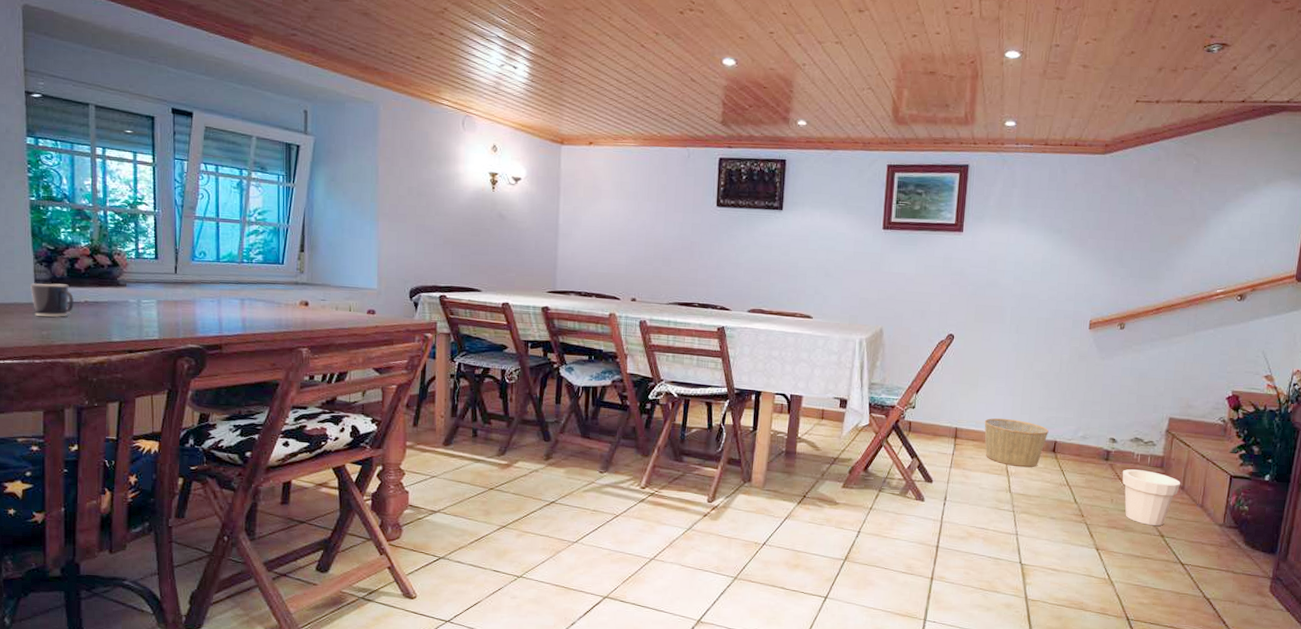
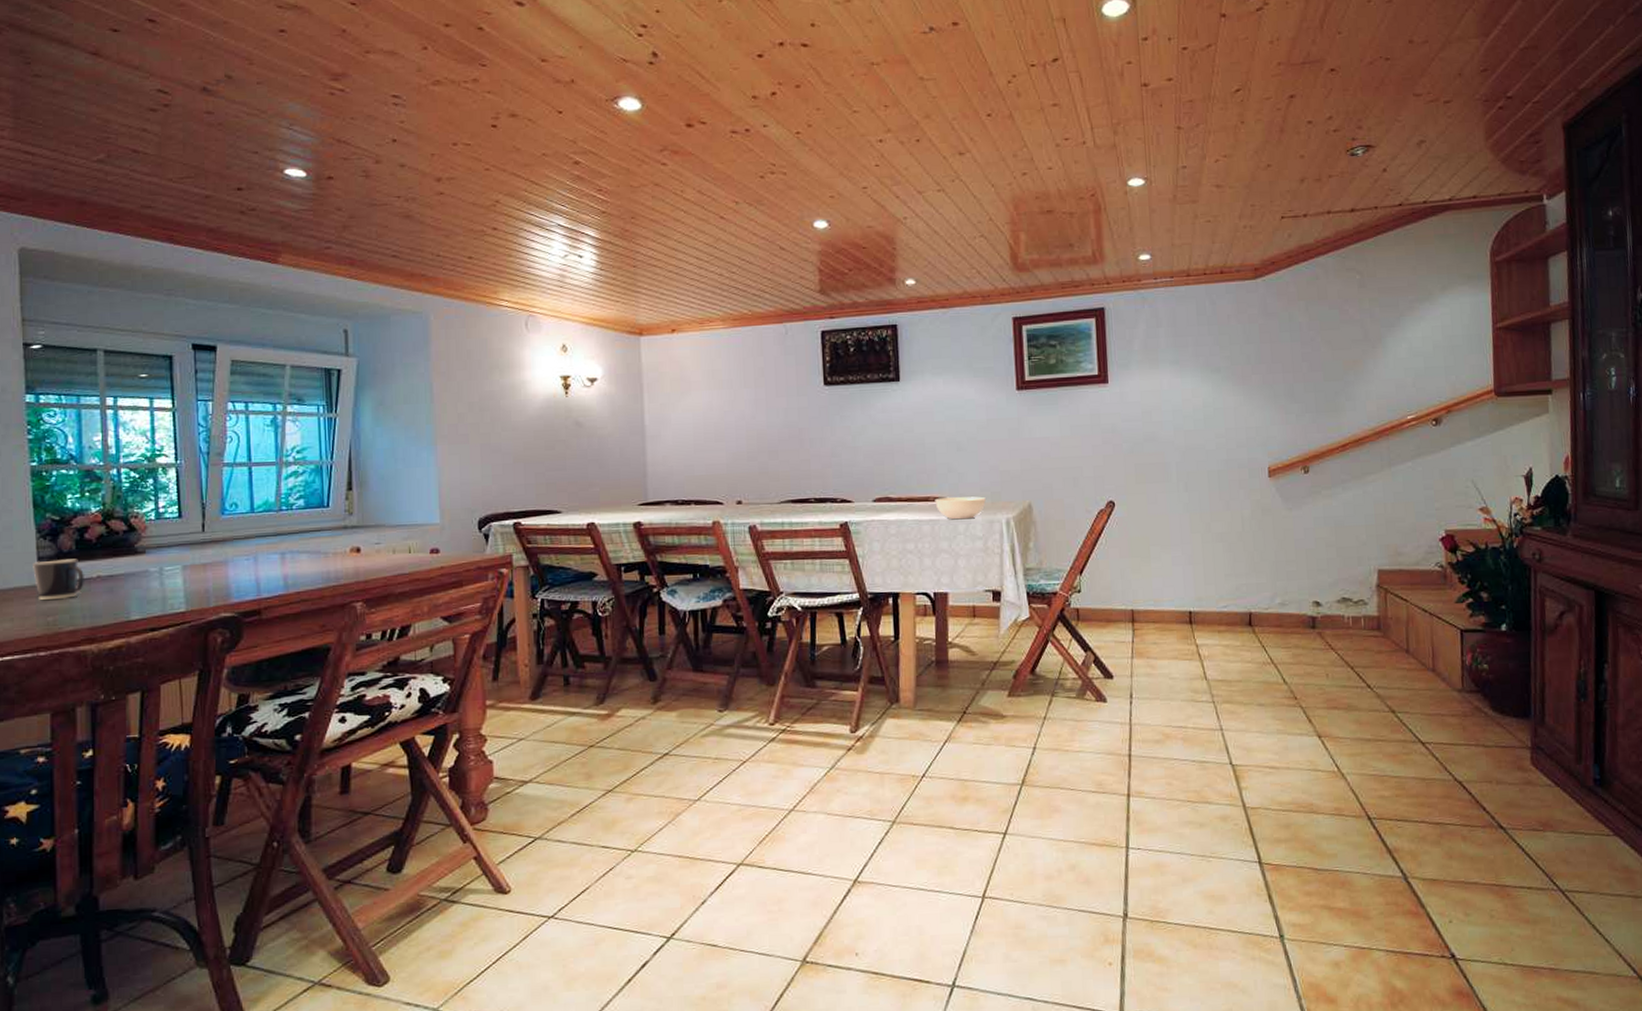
bowl: none [800,315,845,336] -> present [935,496,987,520]
basket: present [984,418,1049,467] -> none [1164,592,1241,648]
flowerpot: present [1122,469,1180,526] -> none [1334,635,1404,701]

